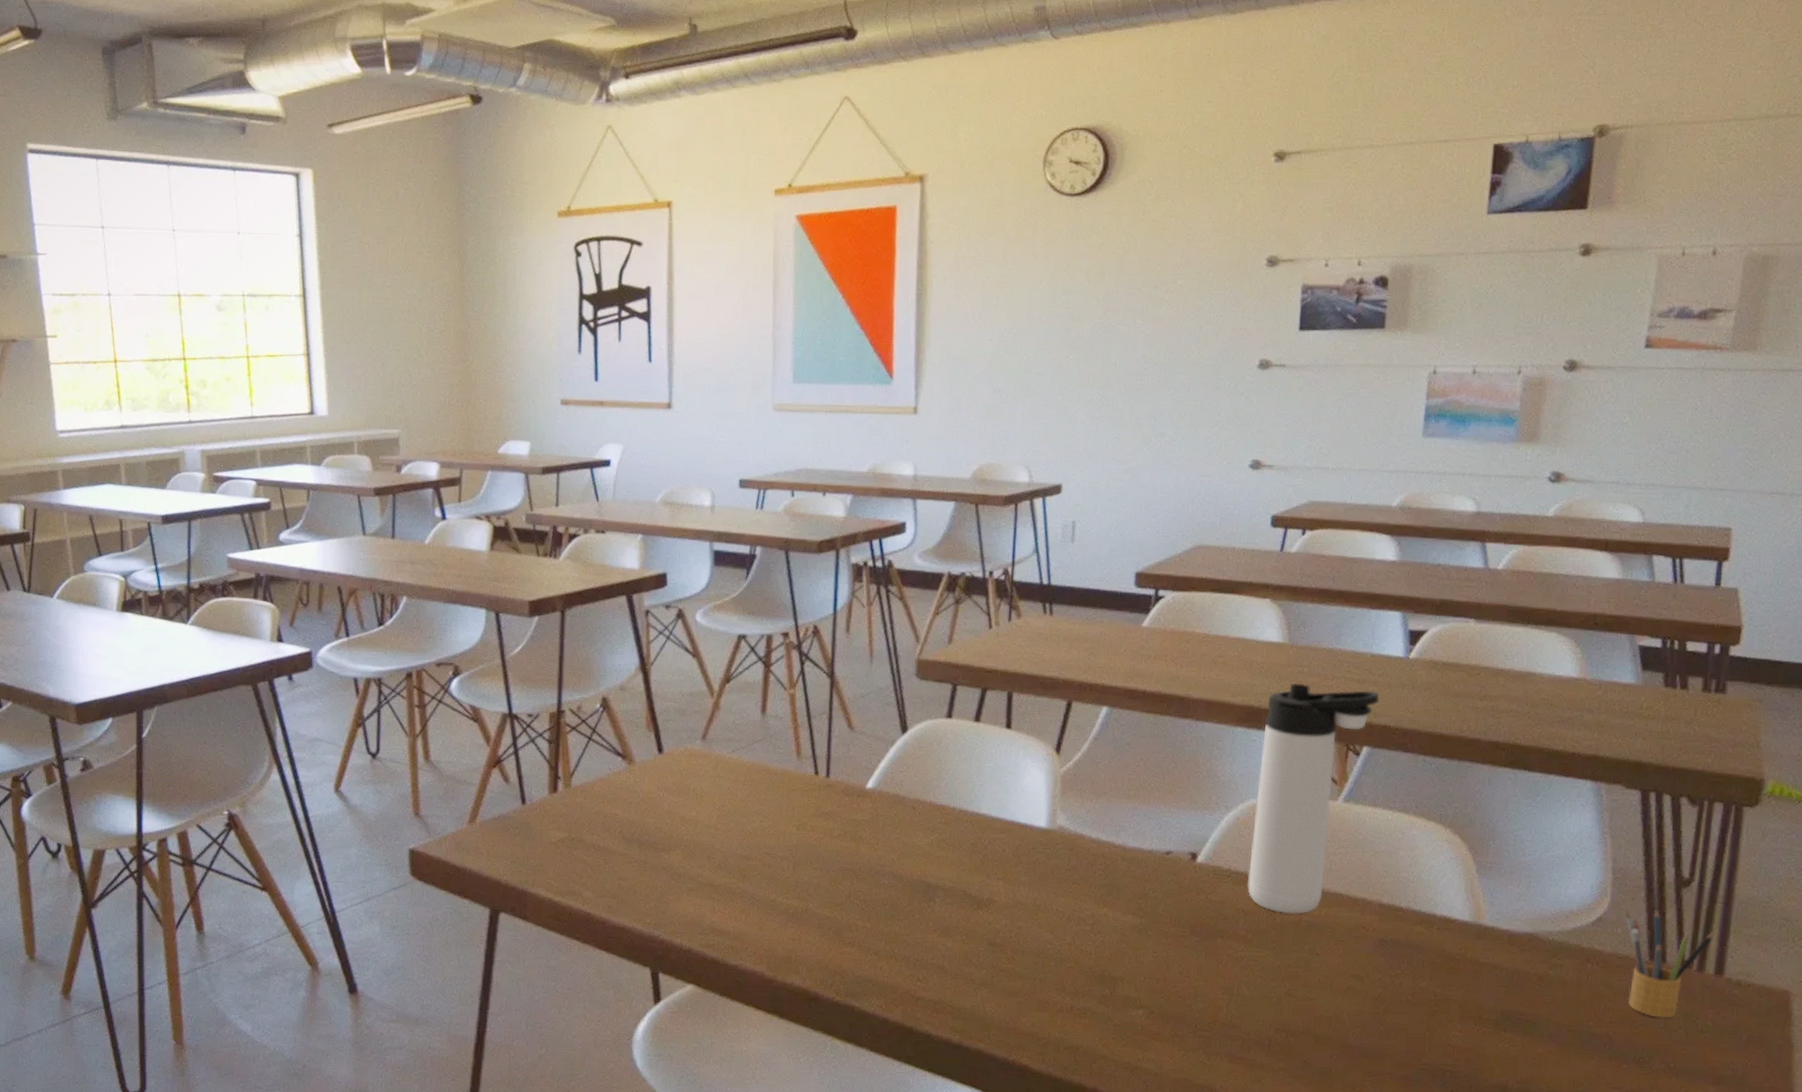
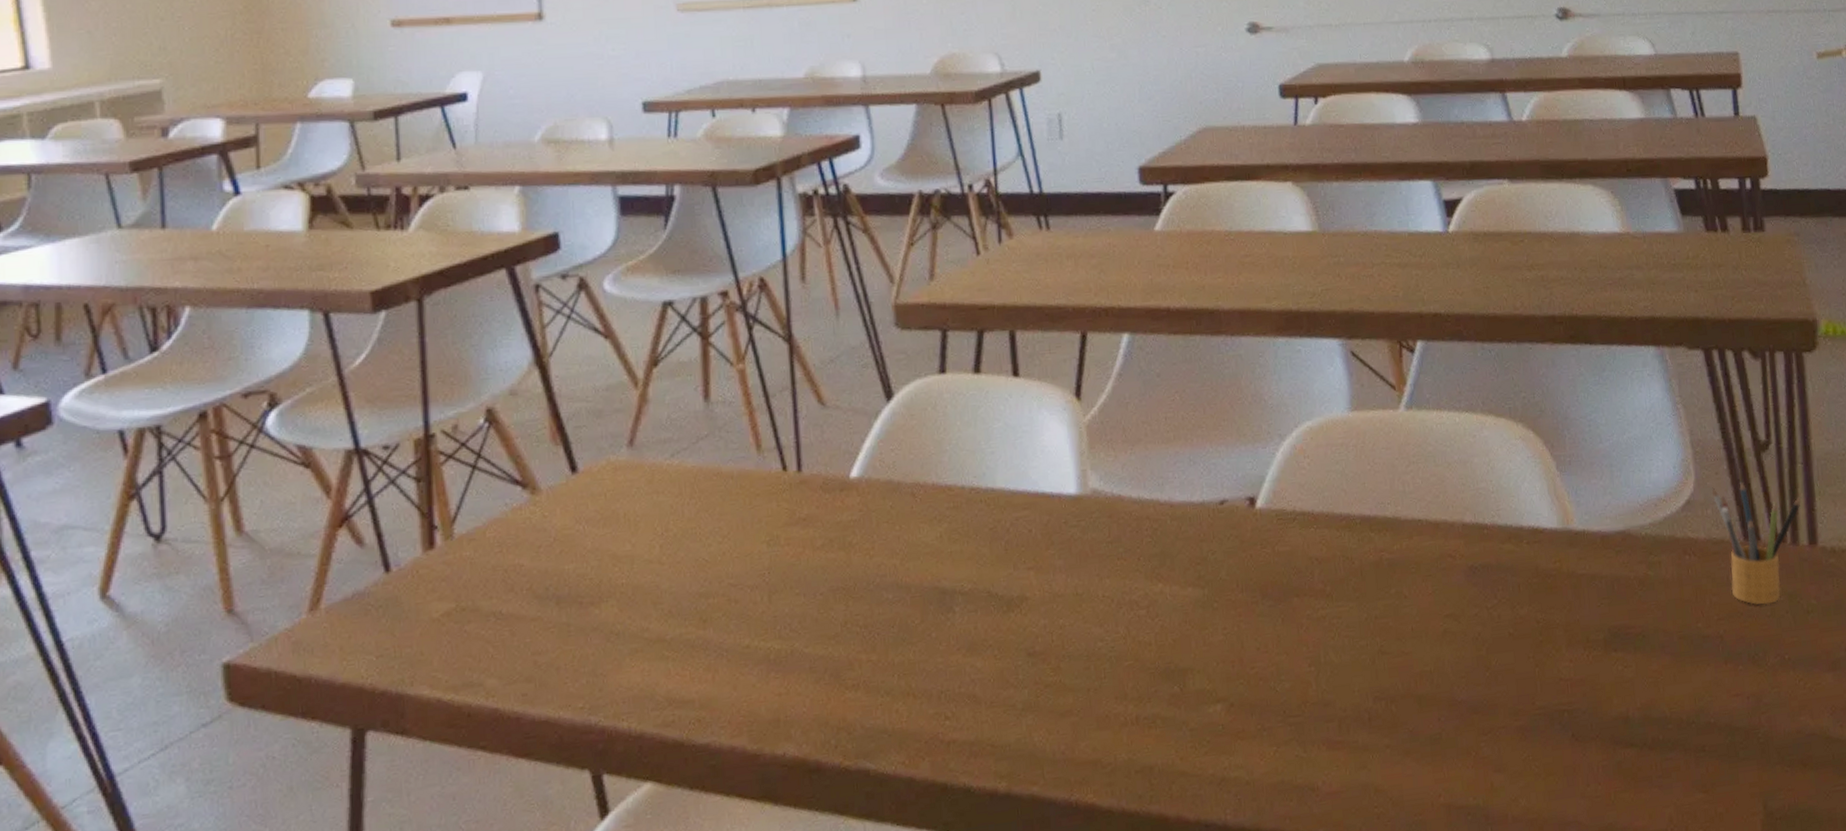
thermos bottle: present [1248,684,1380,914] -> none [1307,275,1426,554]

